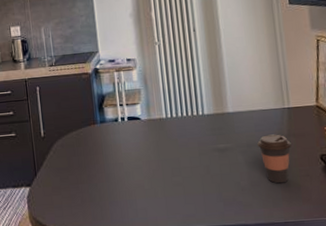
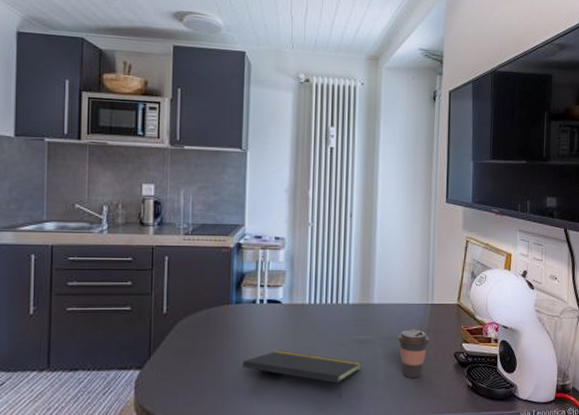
notepad: none [113,163,225,206] -> present [242,350,362,398]

